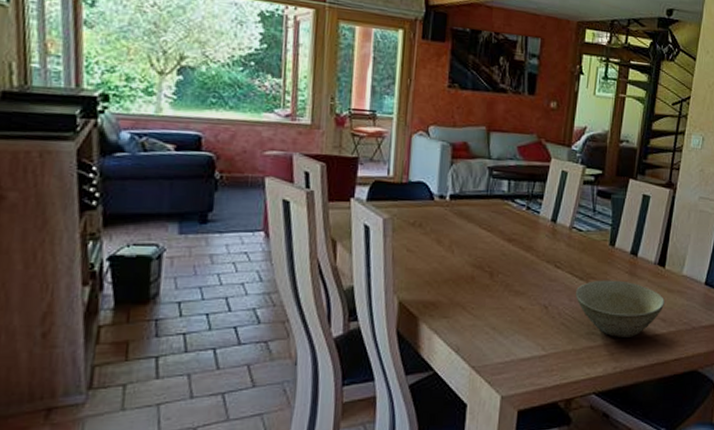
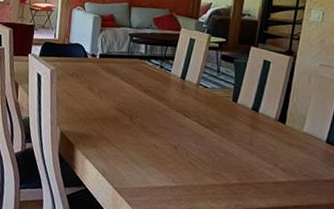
bowl: present [576,280,664,337] -> none [202,129,285,181]

